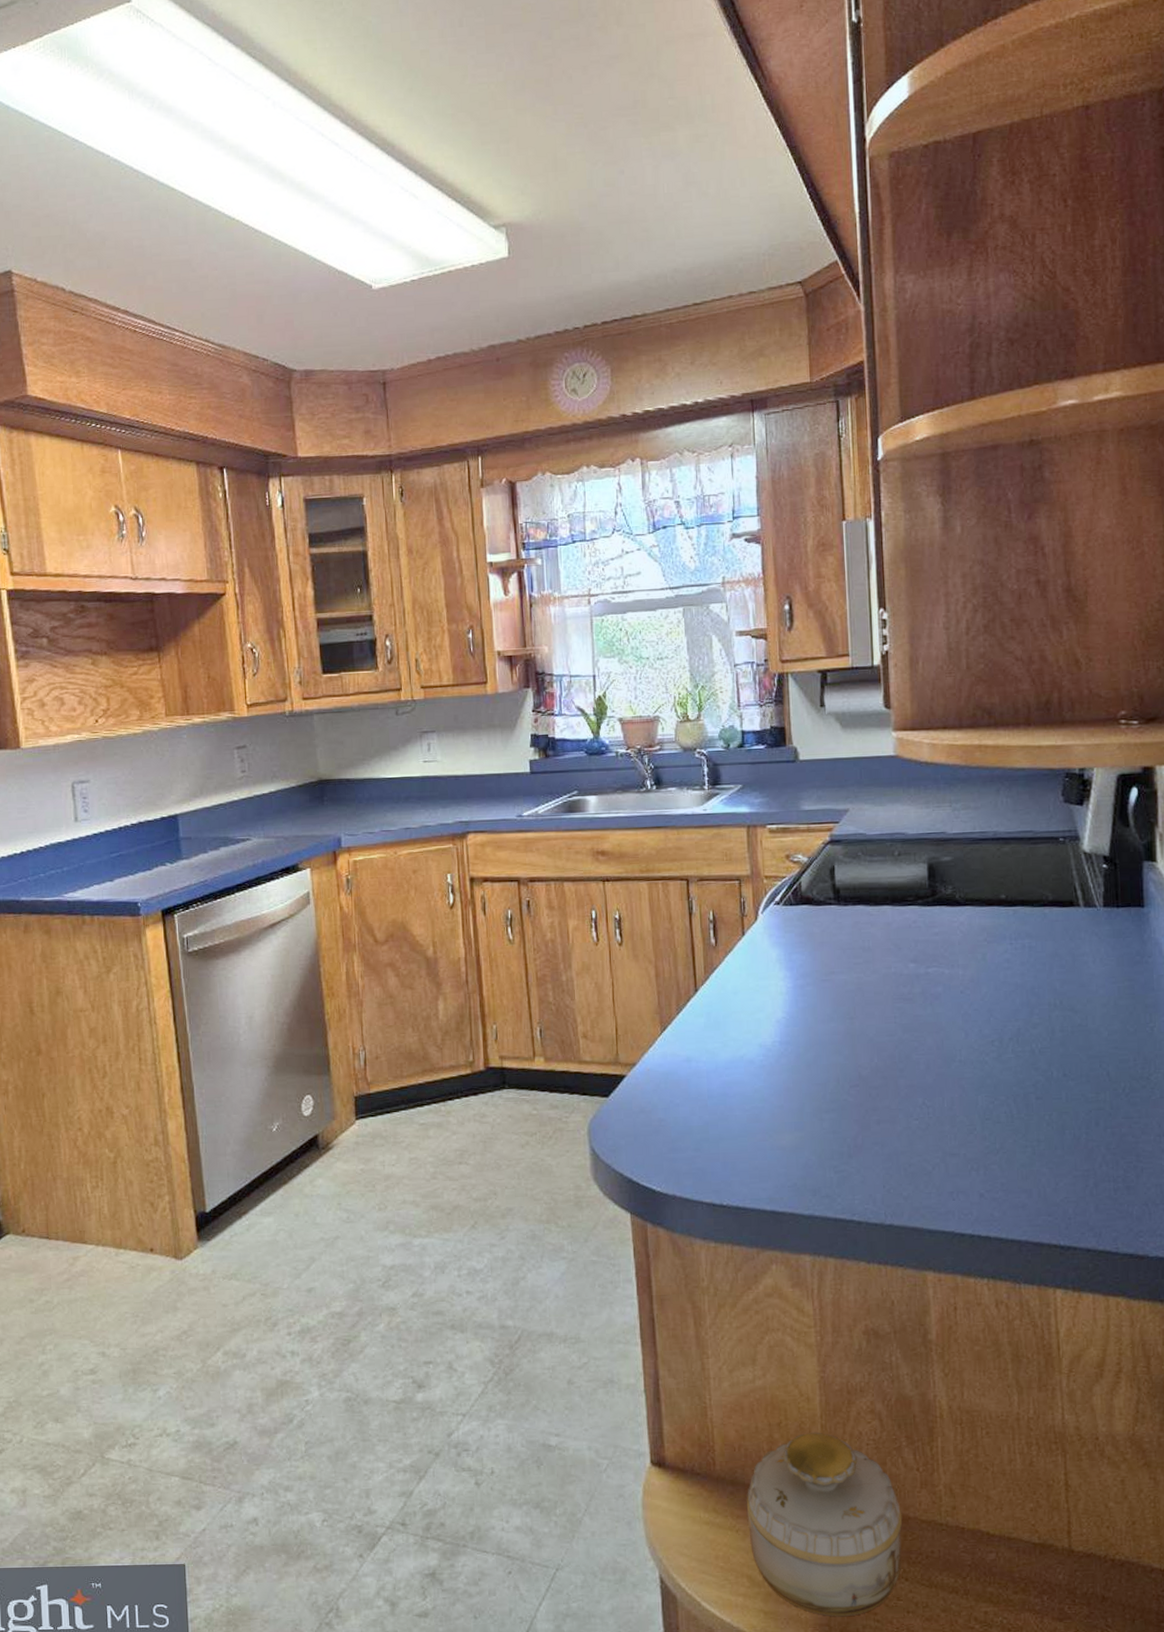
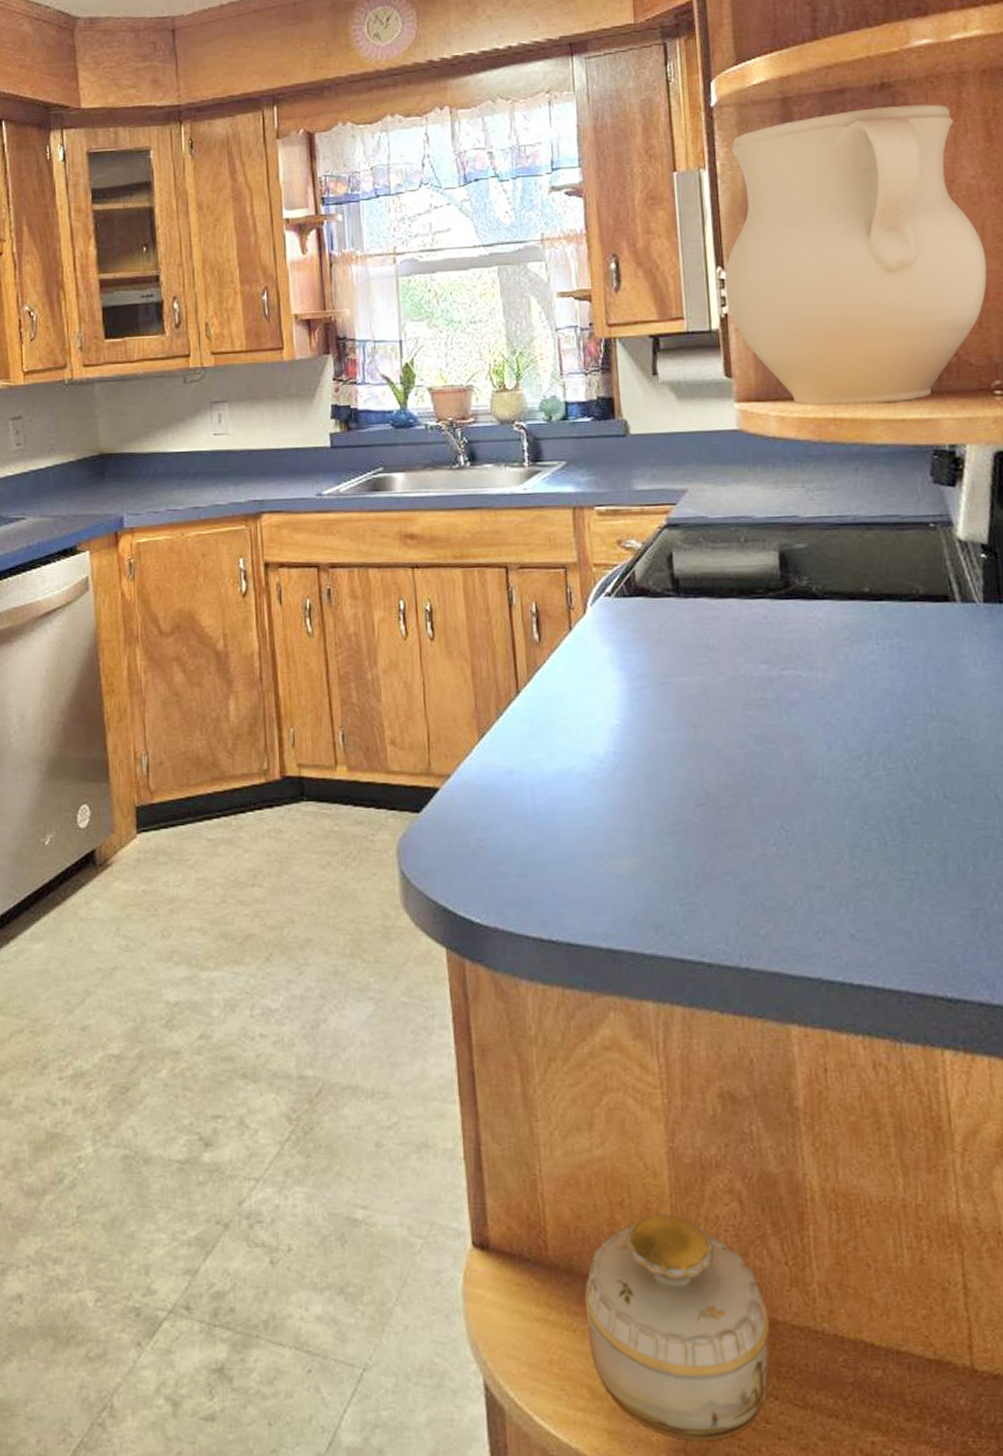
ceramic jug: none [886,460,1118,734] -> present [724,104,987,406]

